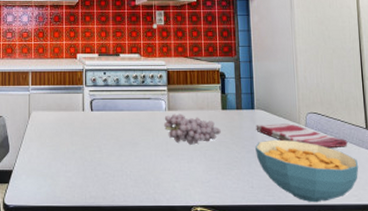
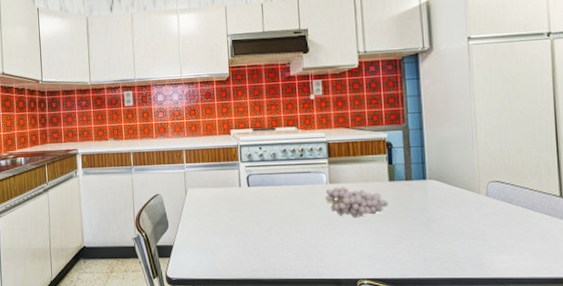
cereal bowl: present [255,139,359,203] -> none [428,210,551,276]
dish towel: present [256,124,348,149] -> none [428,193,538,219]

